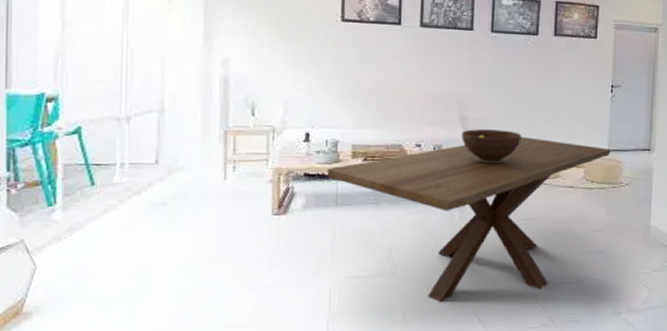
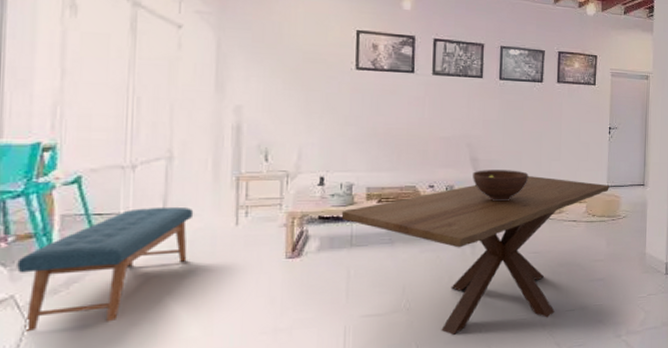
bench: none [26,159,185,276] -> present [17,206,194,333]

